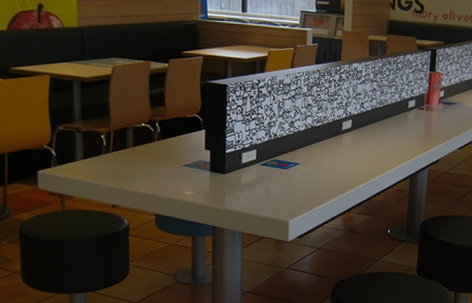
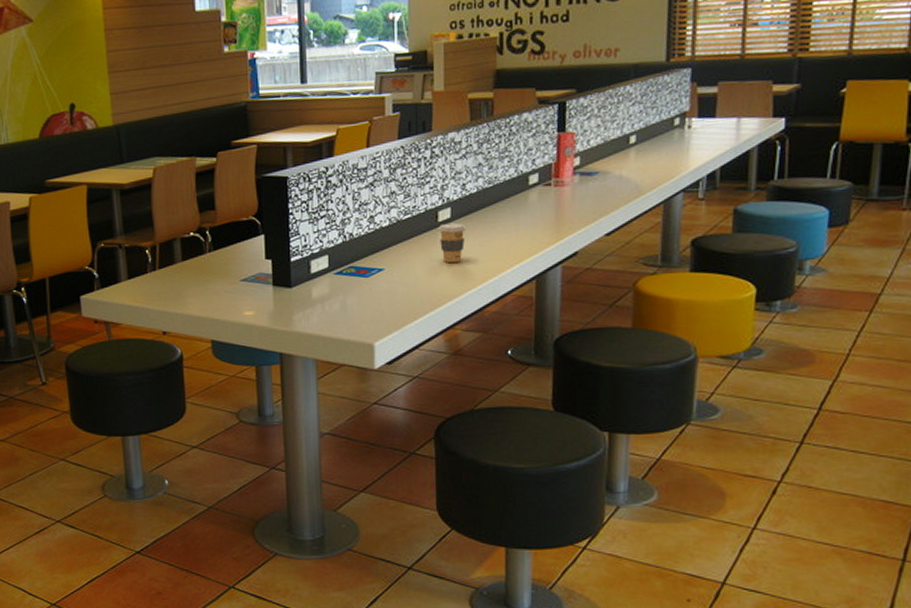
coffee cup: none [342,132,363,162] -> present [438,223,467,263]

